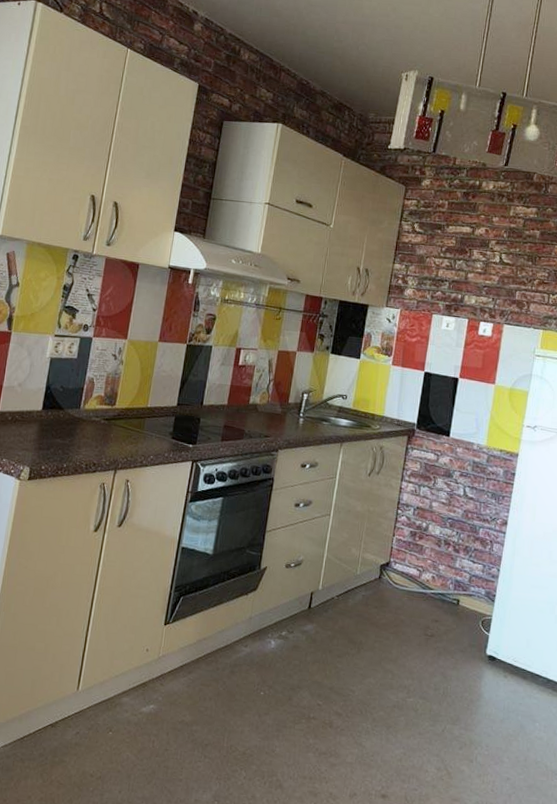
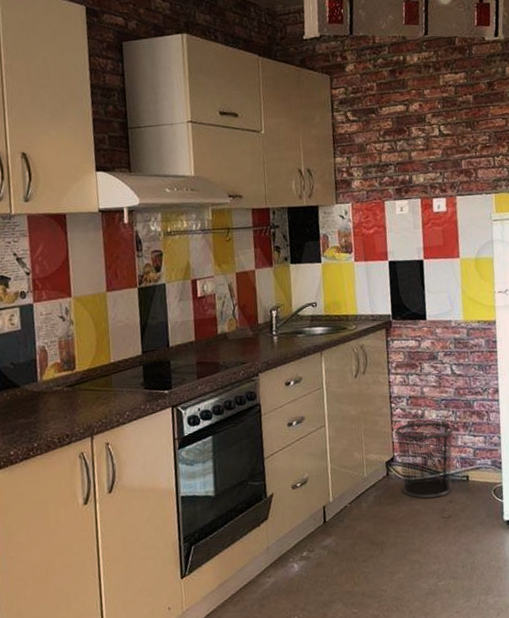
waste bin: none [390,532,454,614] -> present [395,421,454,499]

